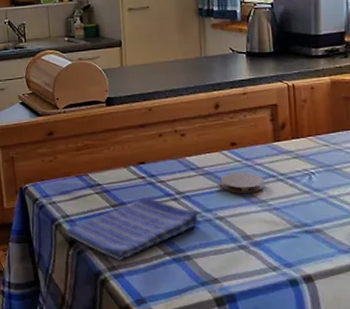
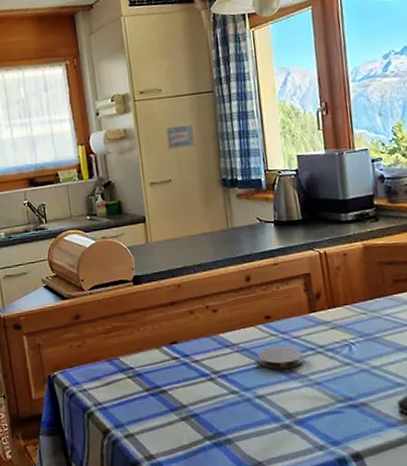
dish towel: present [64,196,199,261] -> none [97,378,238,449]

